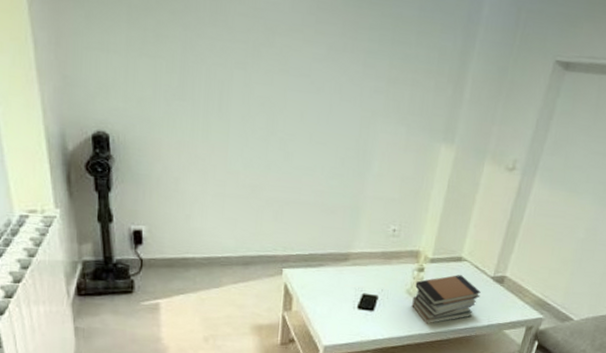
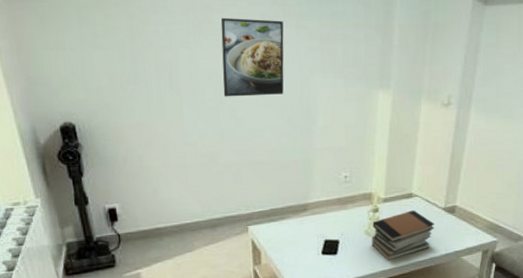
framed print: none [275,42,350,134] -> present [220,17,284,97]

